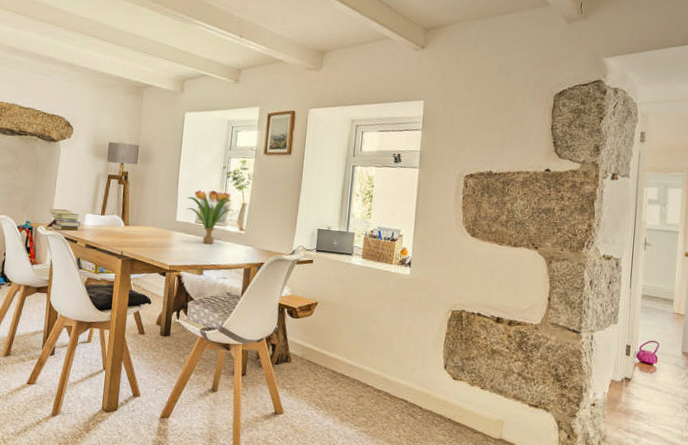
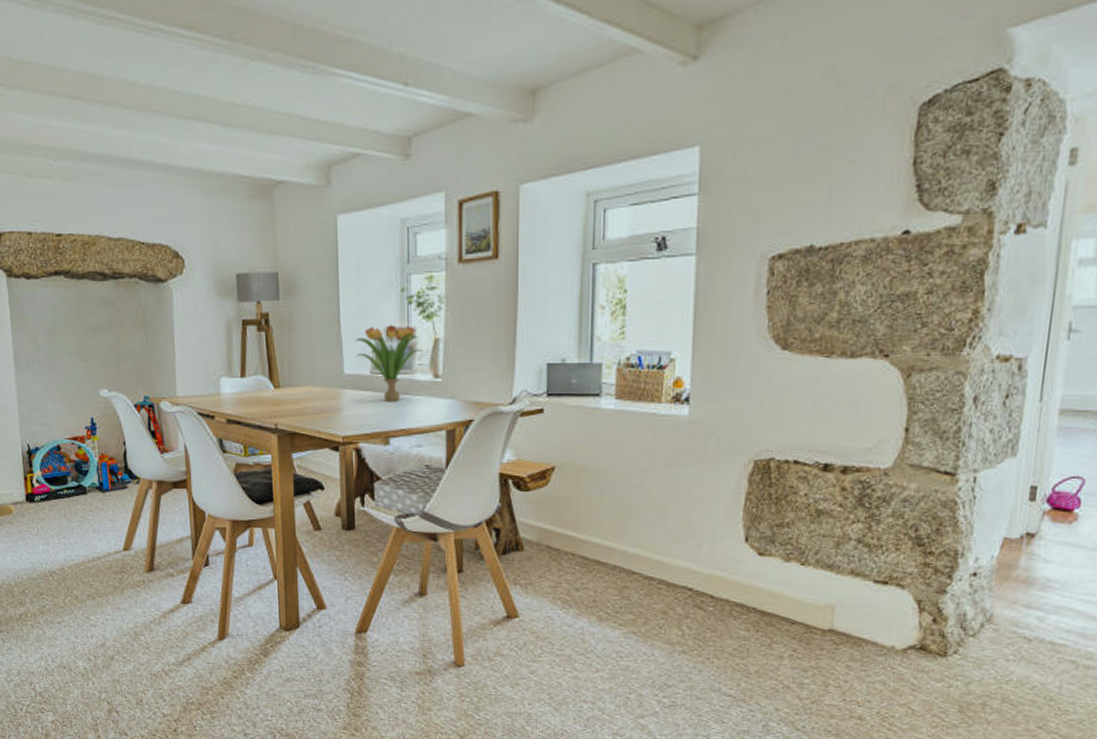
book: present [46,208,81,231] -> none [170,376,217,404]

